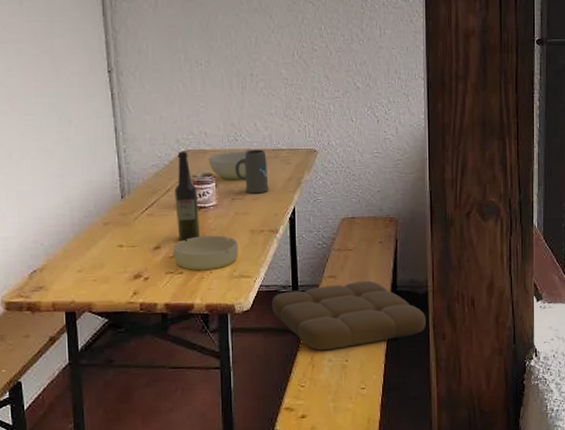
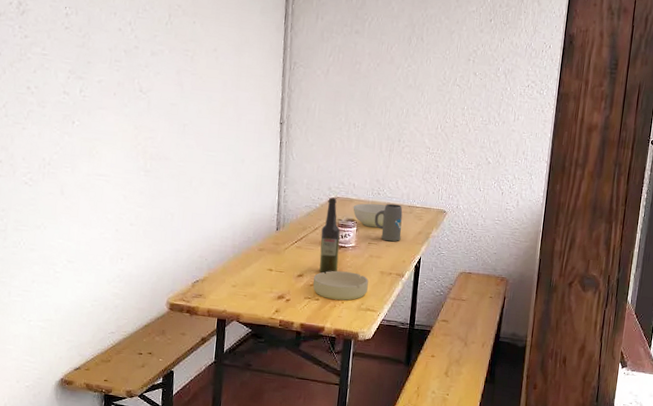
seat cushion: present [272,280,426,351] -> none [389,327,522,383]

